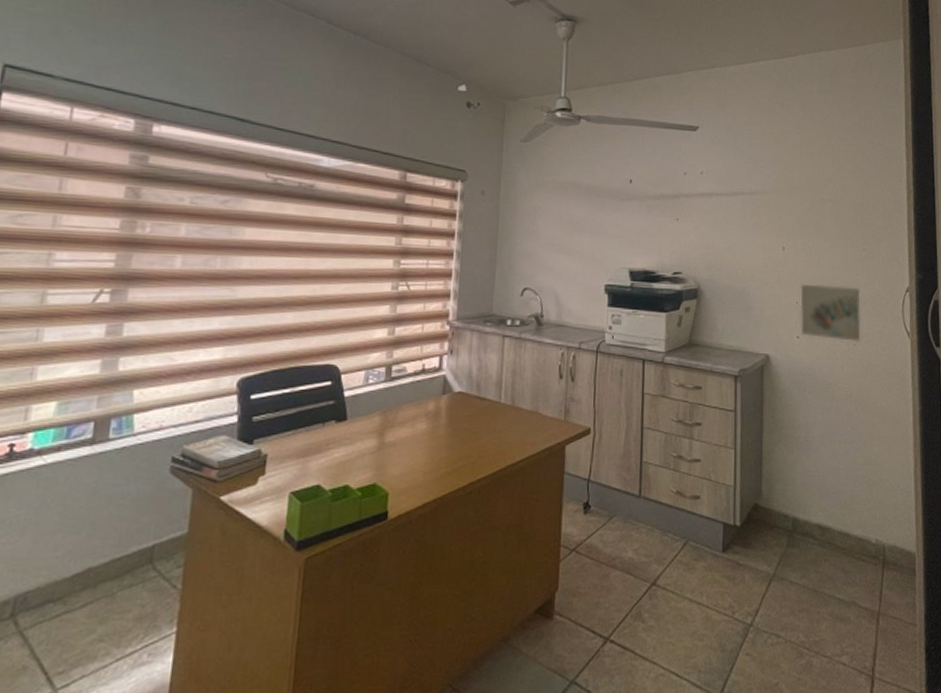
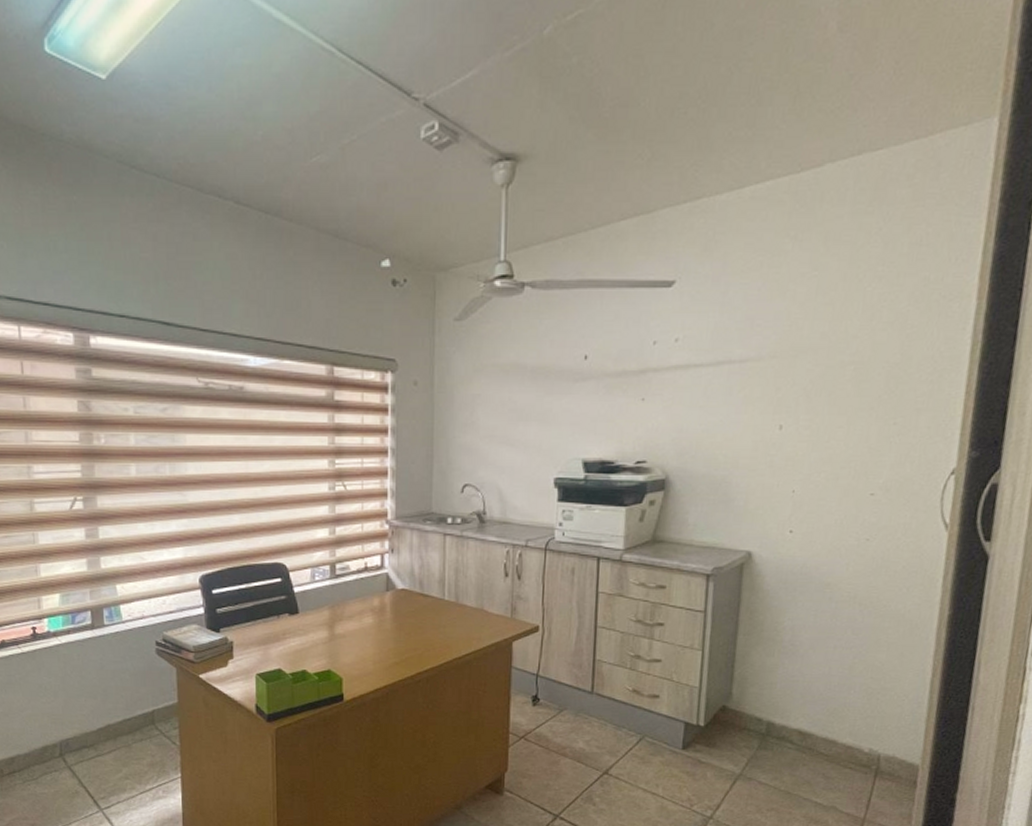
wall art: present [800,284,861,342] -> none [796,469,884,536]

